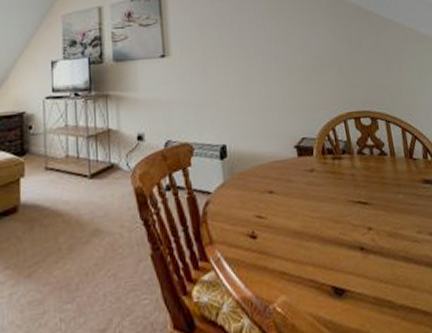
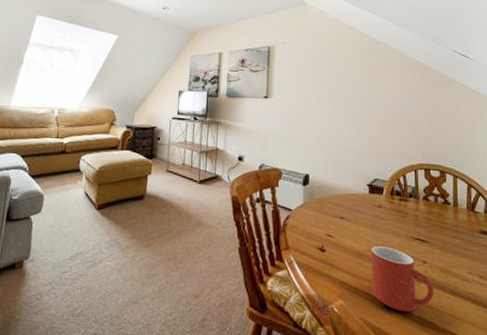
mug: none [309,218,386,295] -> present [371,246,435,312]

